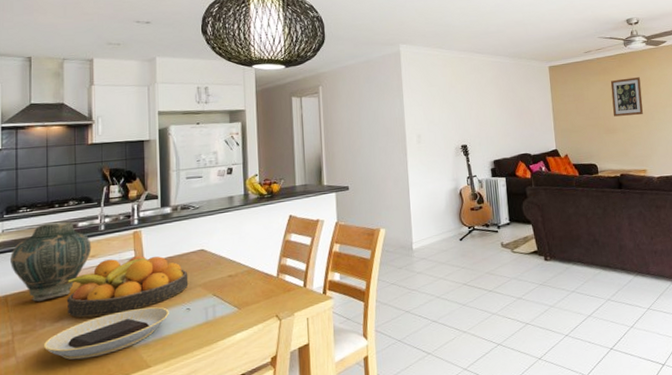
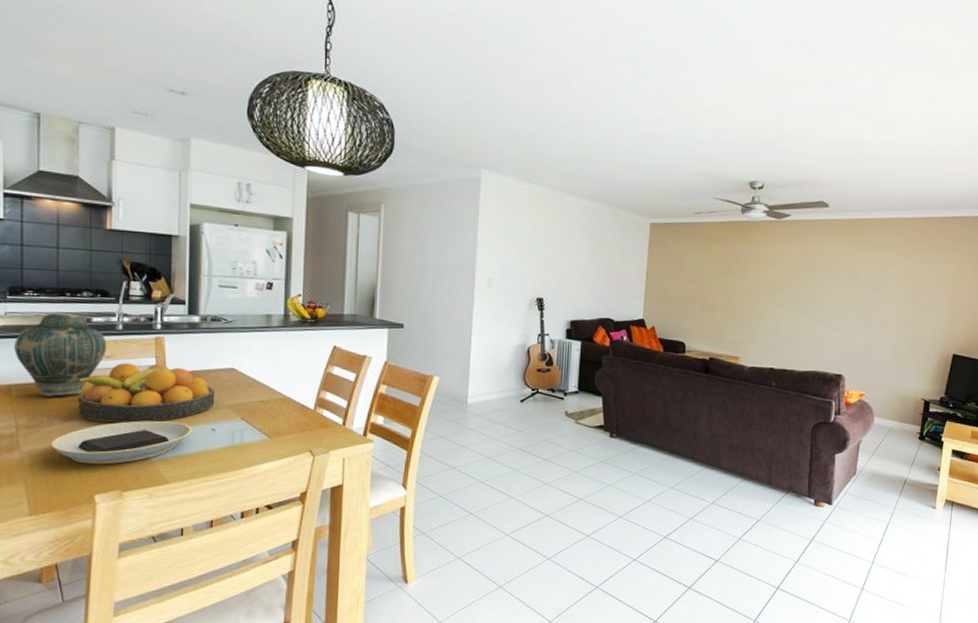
wall art: present [610,77,643,117] -> none [713,250,752,295]

